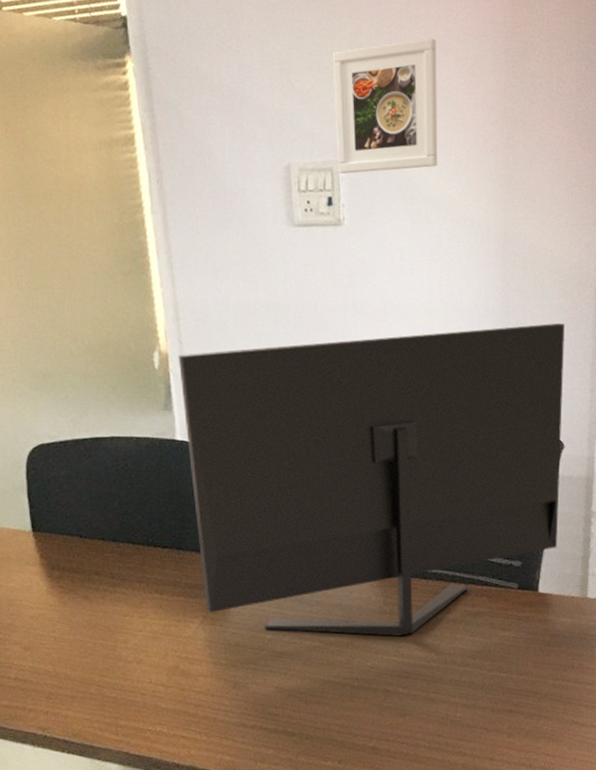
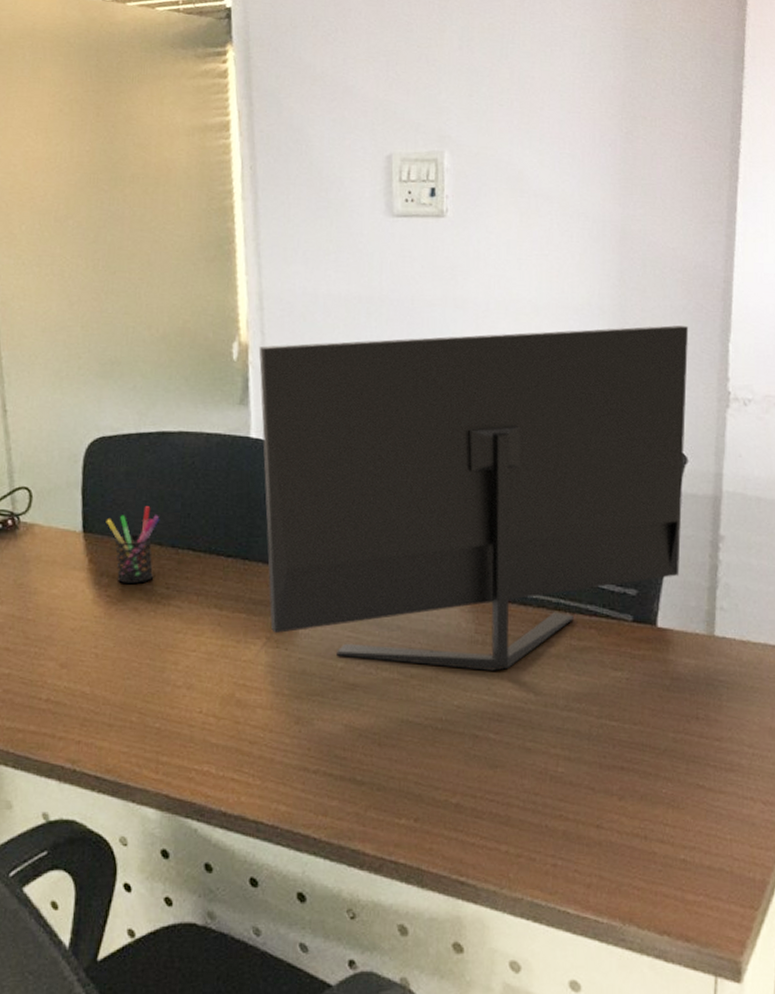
pen holder: none [52,506,101,575] -> present [106,506,160,583]
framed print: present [332,38,438,174] -> none [442,33,552,165]

